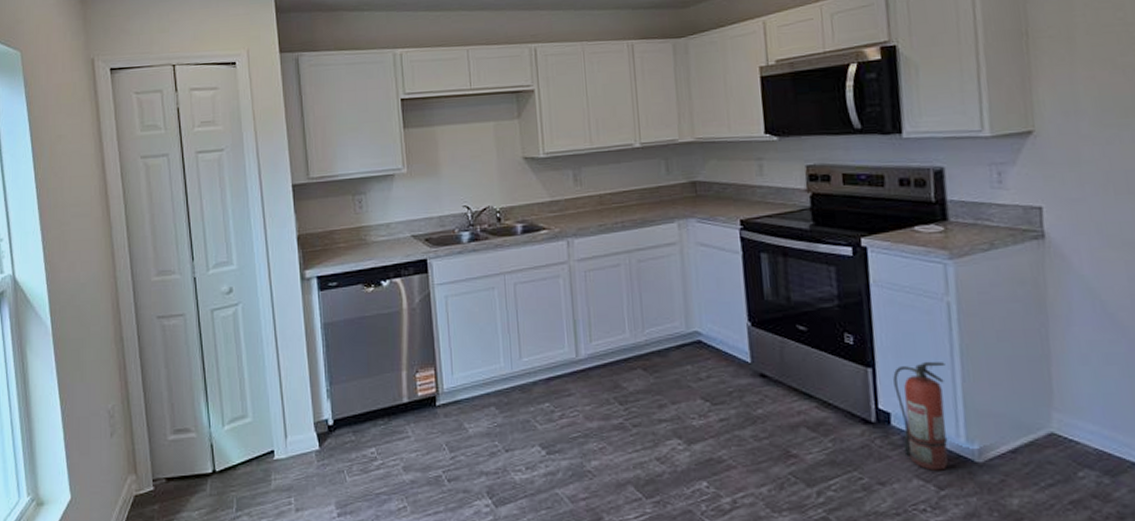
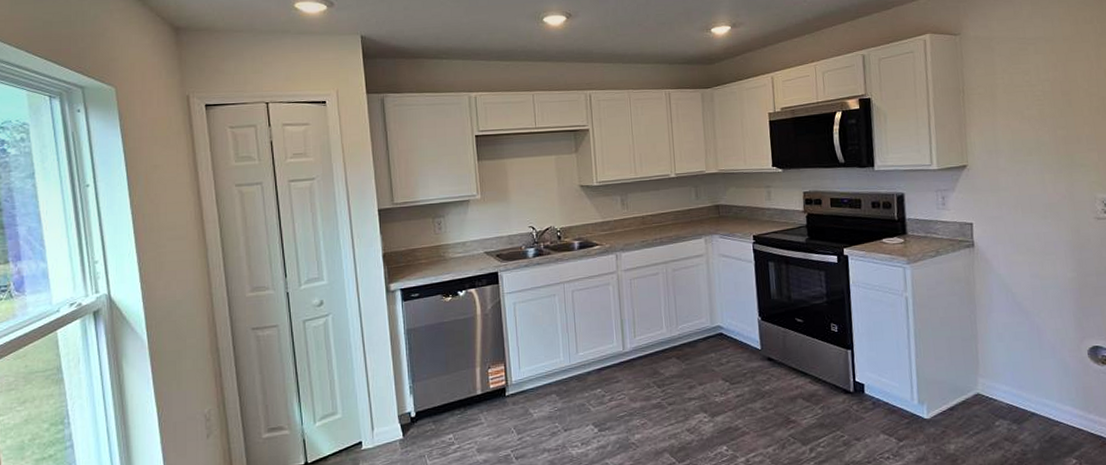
fire extinguisher: present [893,361,949,471] -> none [866,343,906,427]

